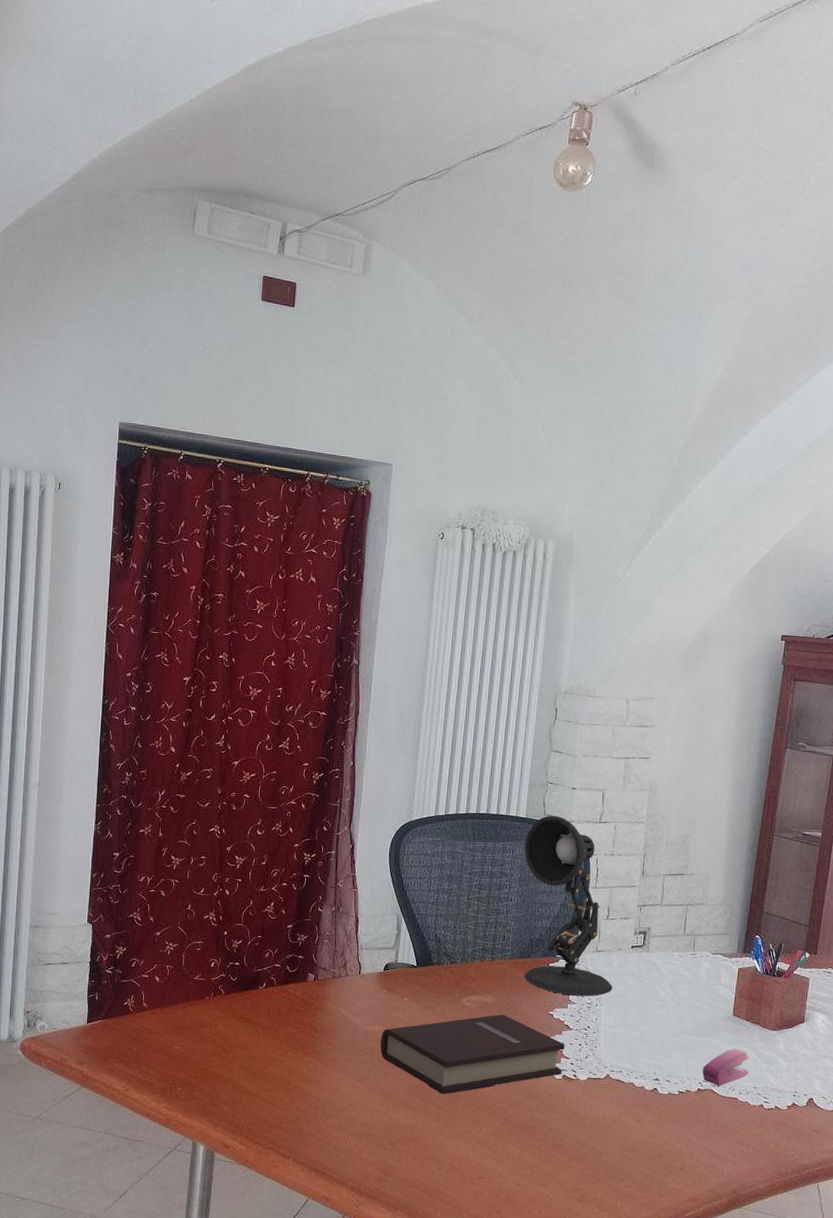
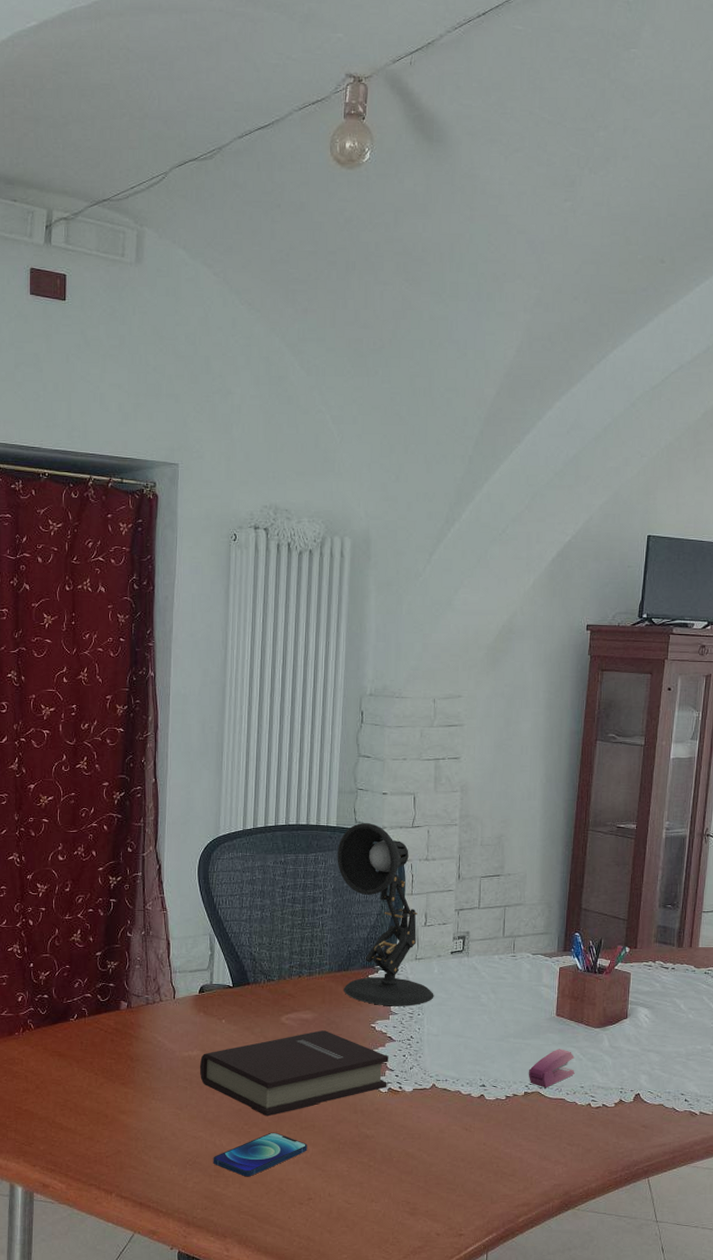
smartphone: none [388,1110,481,1152] -> present [213,1132,307,1177]

